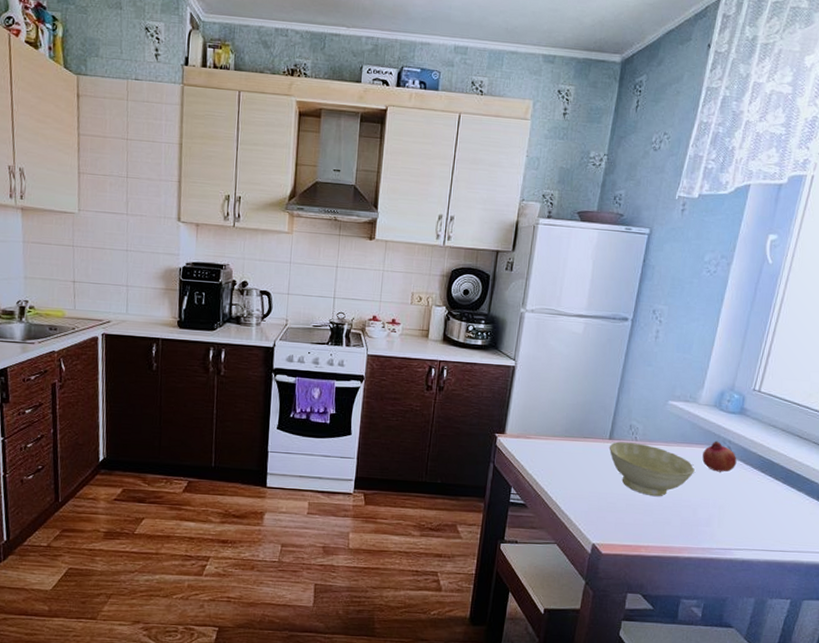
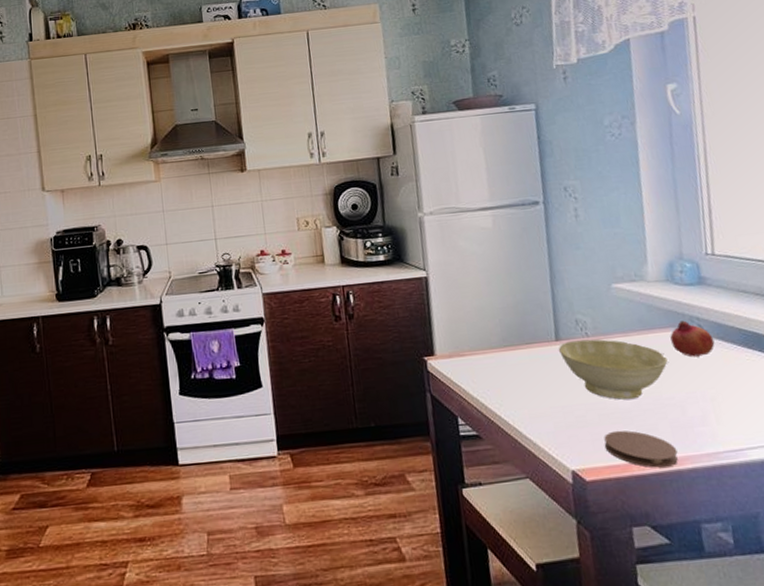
coaster: none [624,518,680,553] -> present [604,430,678,468]

